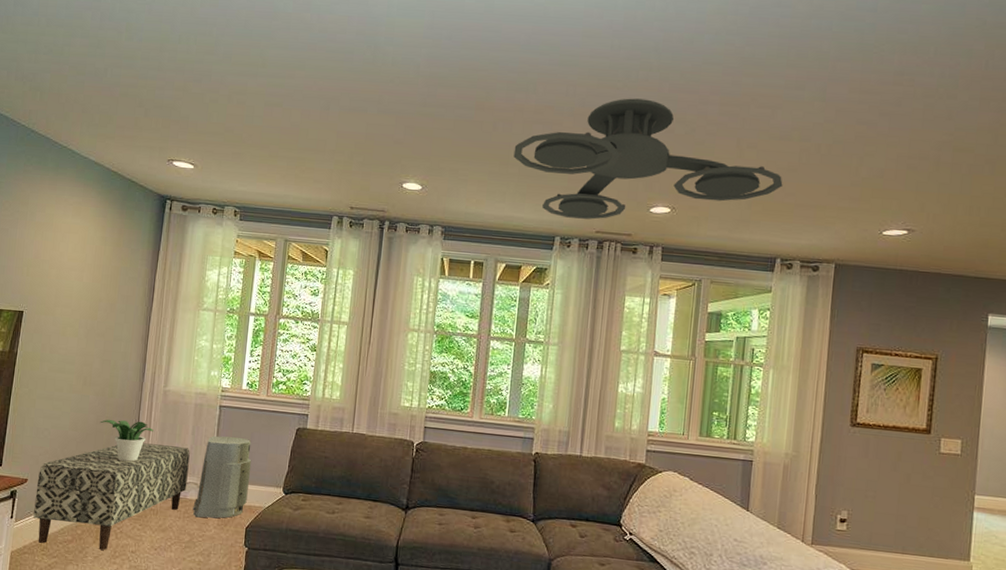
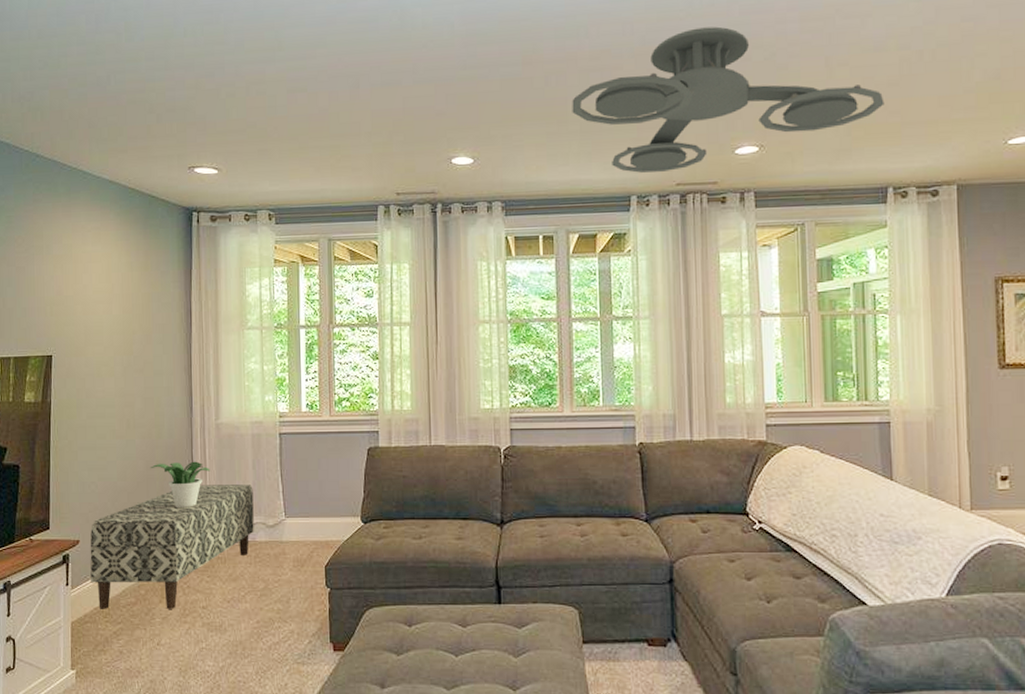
air purifier: present [192,436,252,519] -> none [264,465,323,561]

